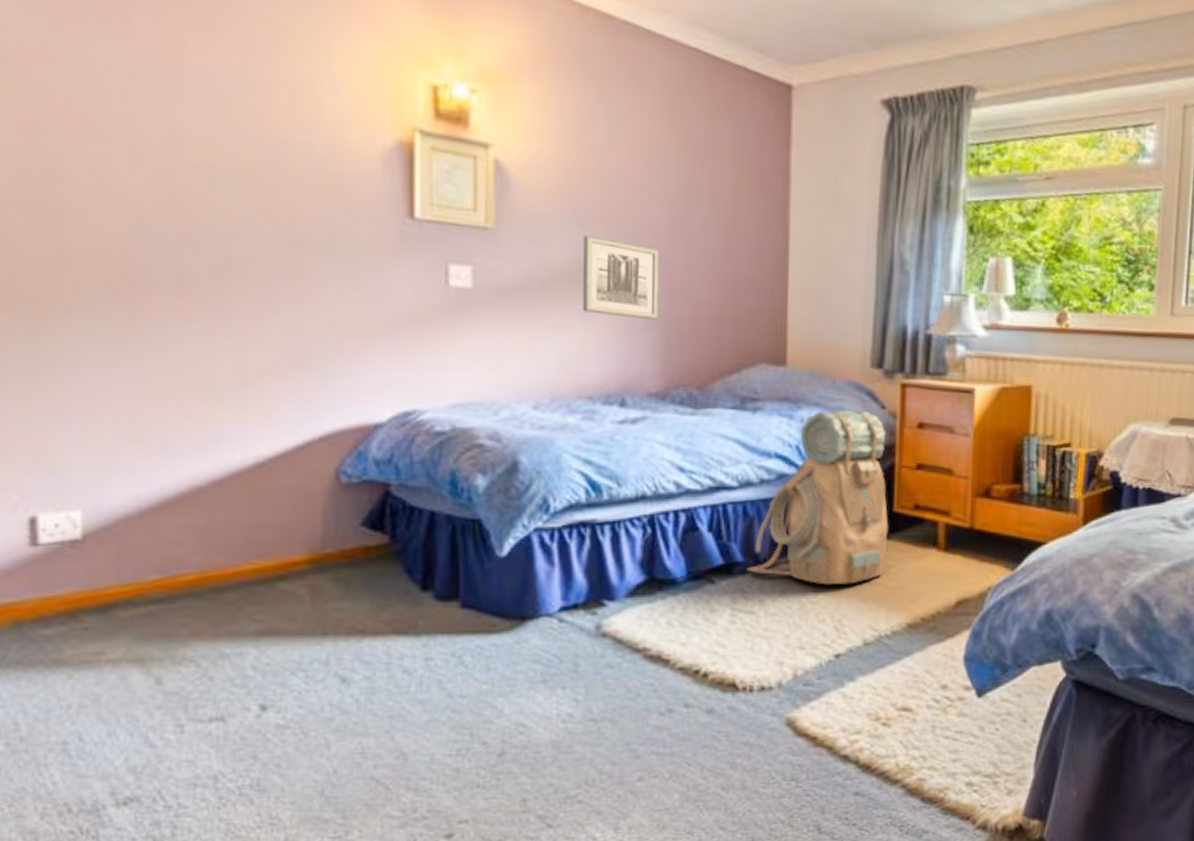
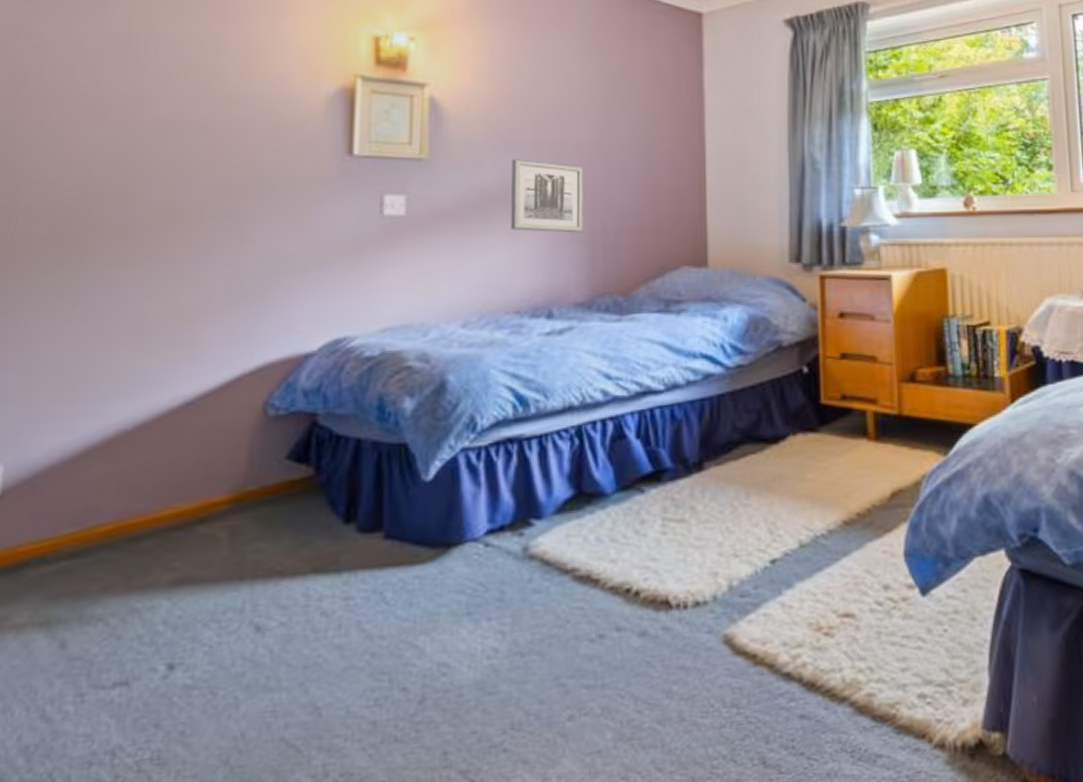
backpack: present [747,409,889,584] -> none [677,305,818,485]

